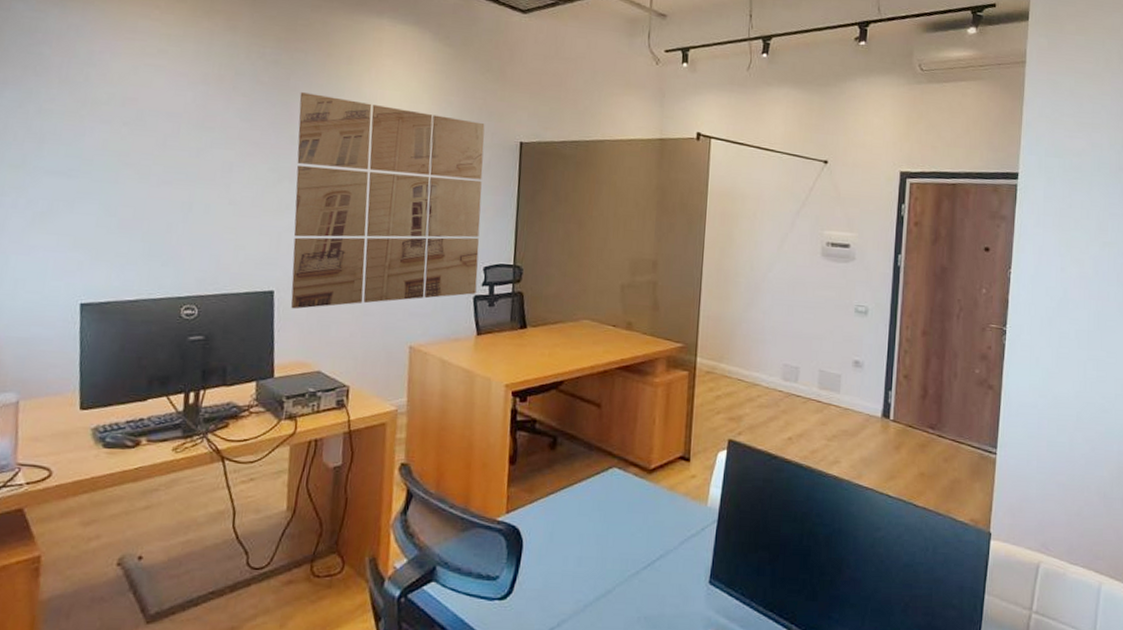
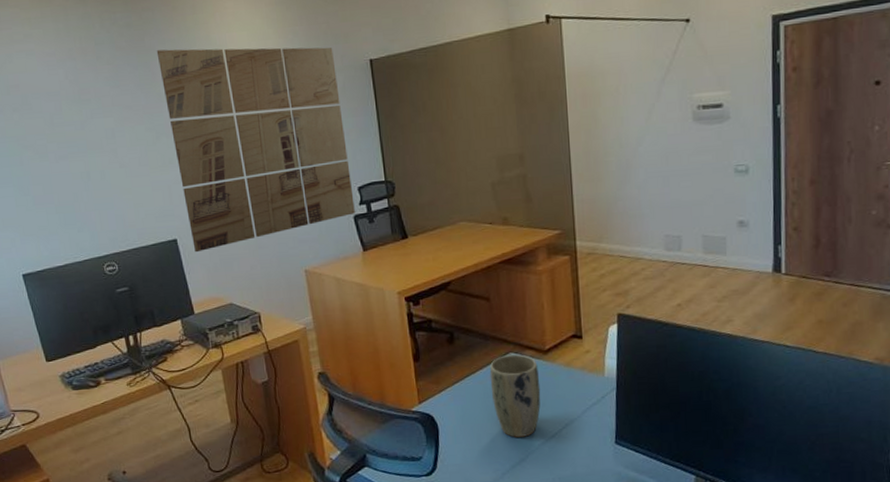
plant pot: none [587,469,640,565] -> present [489,354,541,438]

